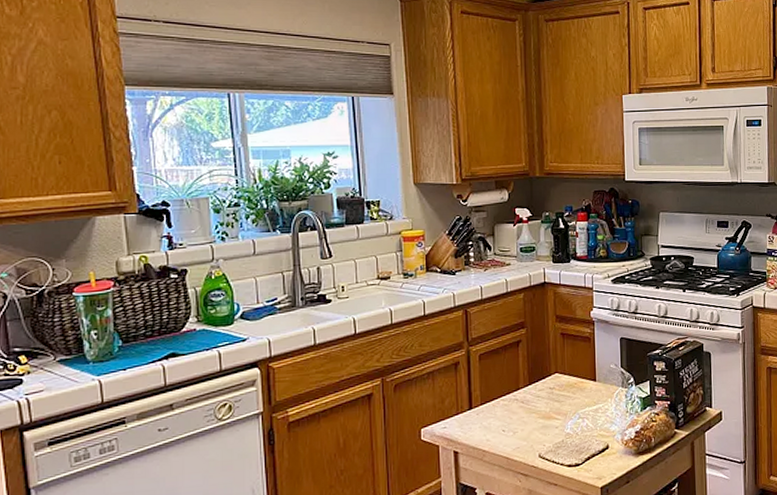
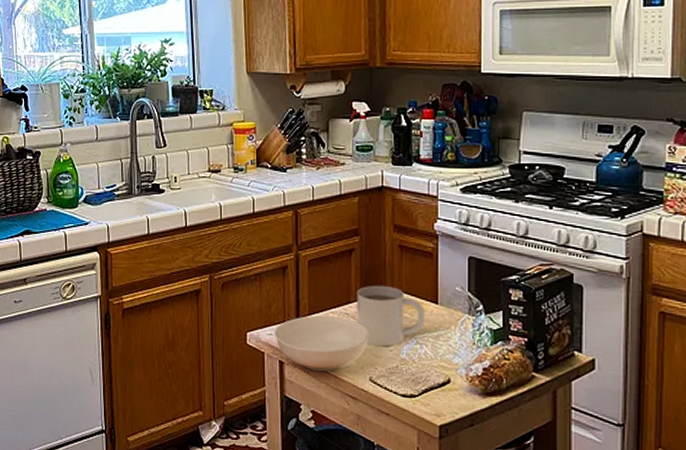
bowl: none [447,403,537,456] -> present [273,315,369,372]
mug: none [525,370,585,426] -> present [356,285,425,347]

